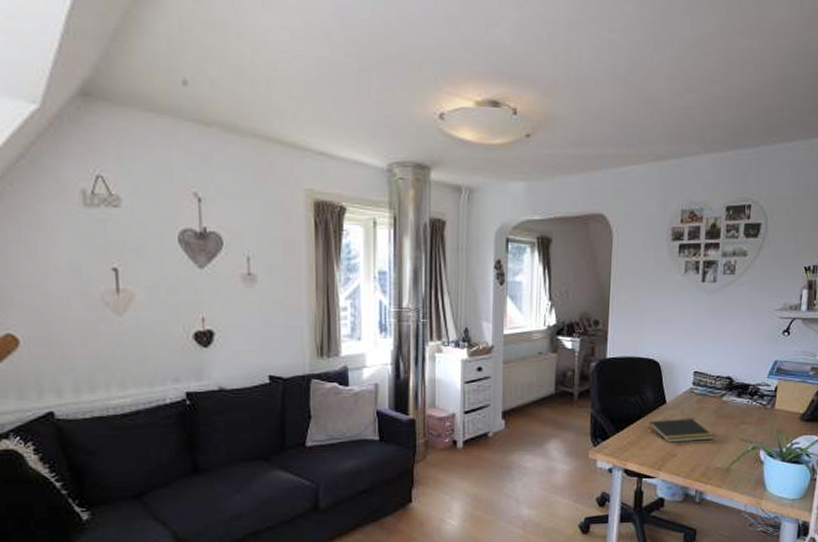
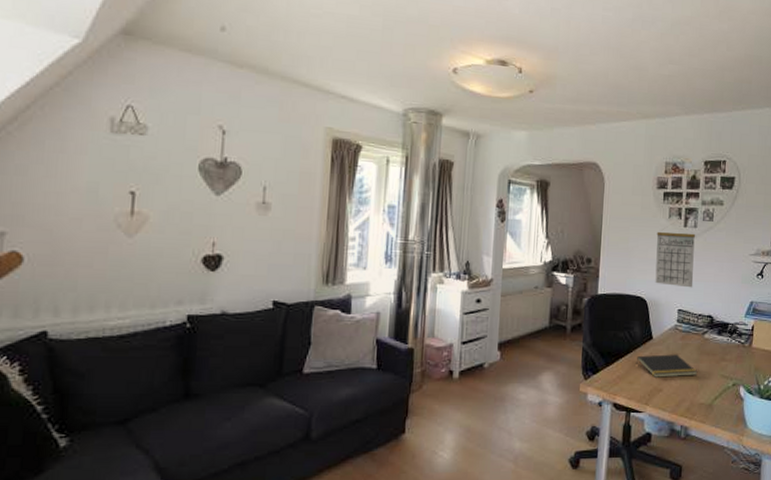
calendar: none [669,278,715,348] -> present [655,223,696,288]

